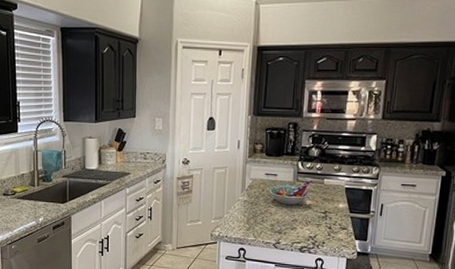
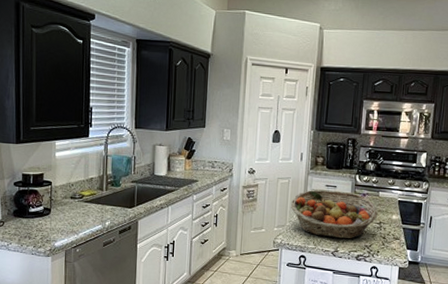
fruit basket: none [228,179,323,230] -> present [290,190,378,239]

